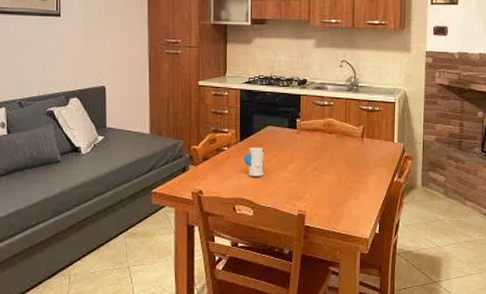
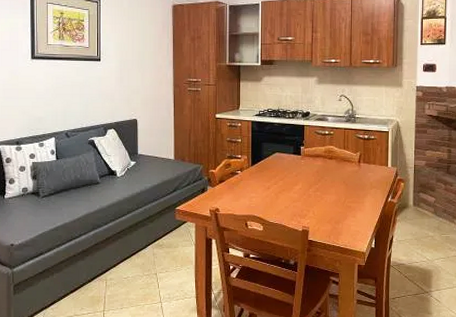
toy: present [243,147,264,177] -> none [254,171,272,197]

